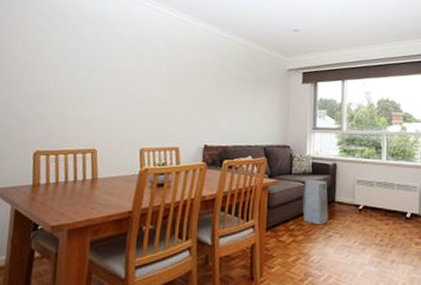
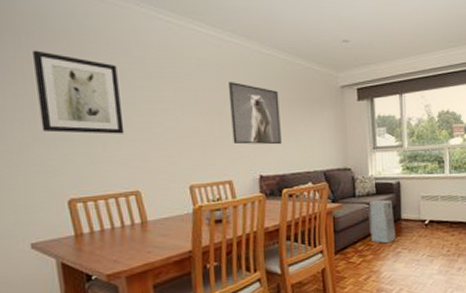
wall art: none [27,23,99,97] -> present [33,50,125,134]
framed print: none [185,59,231,118] -> present [229,82,282,145]

